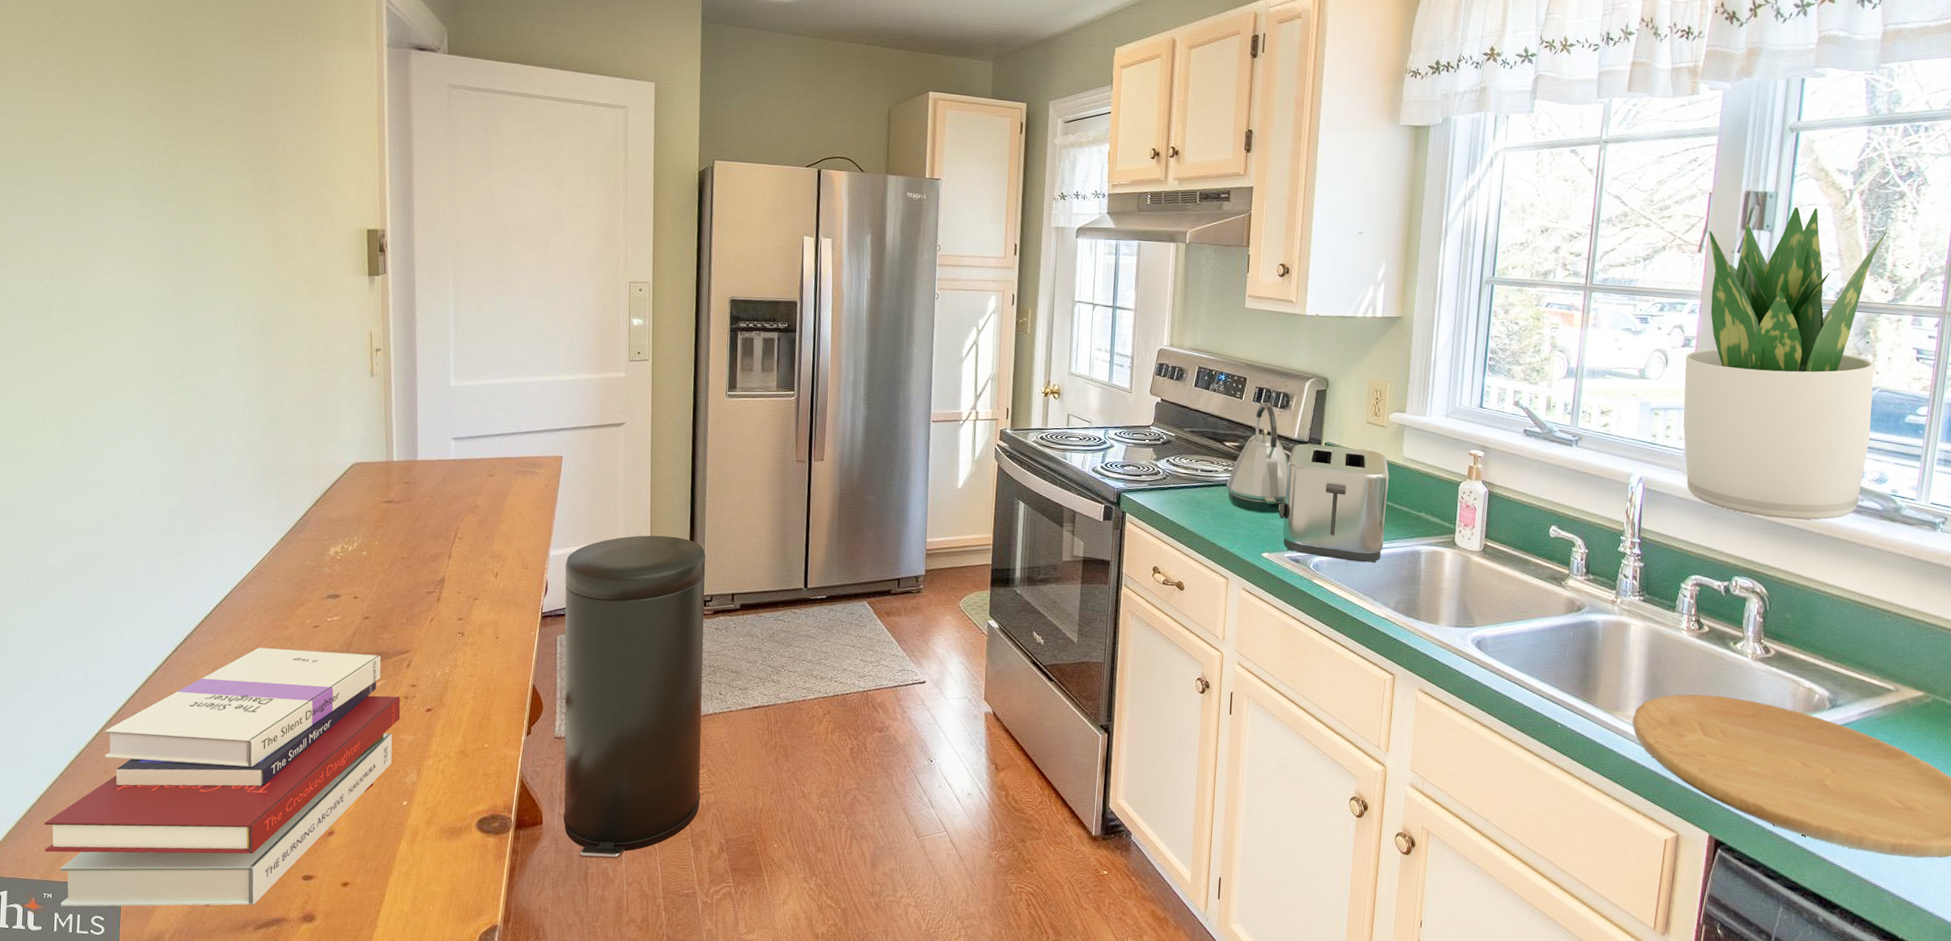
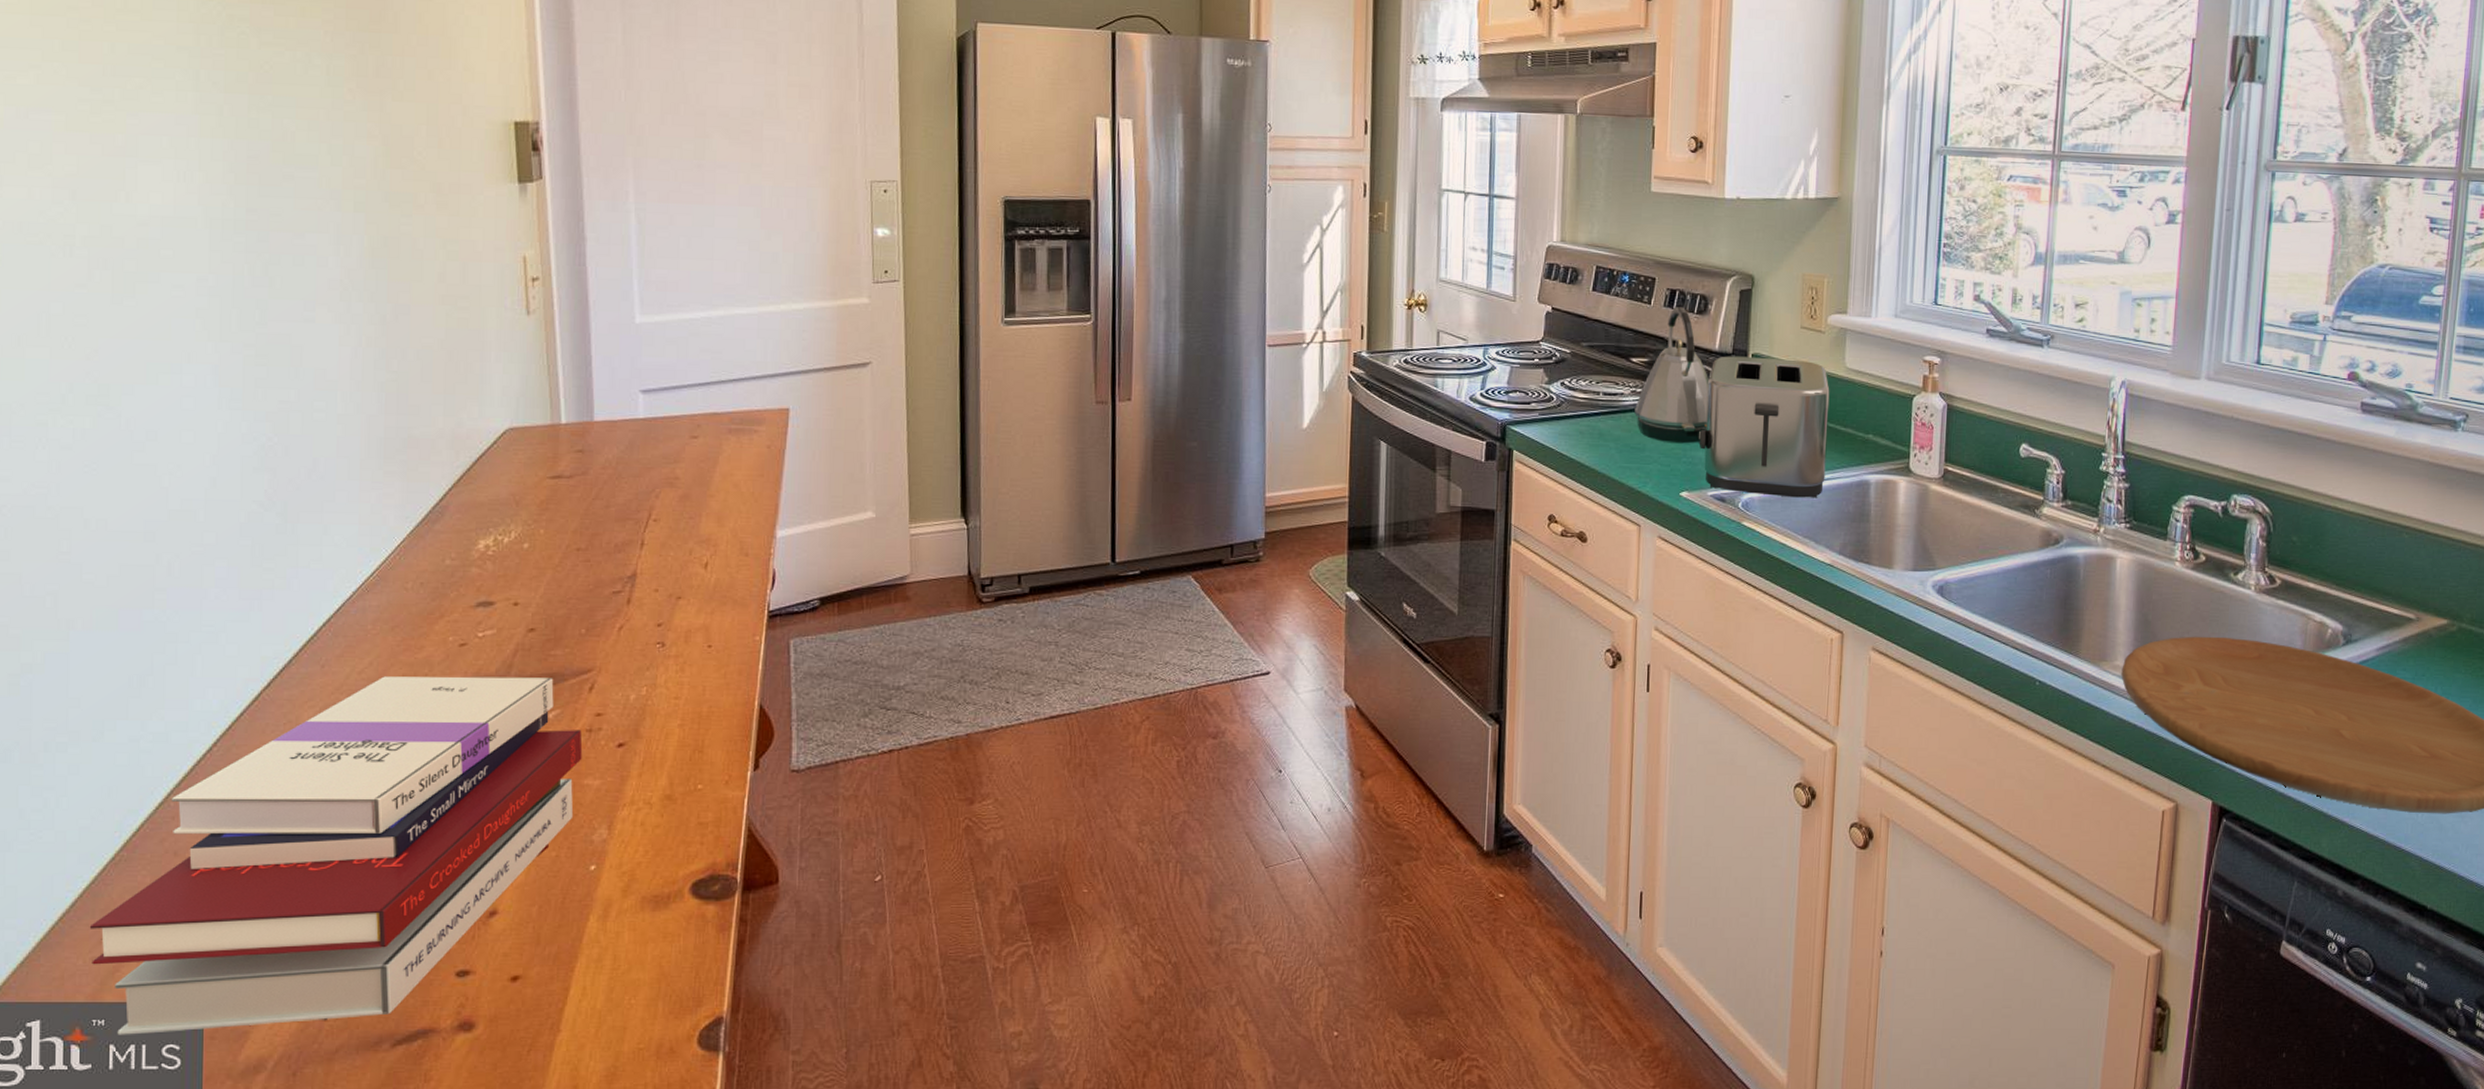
pedal bin: present [563,535,706,859] -> none [797,504,986,922]
planter: present [1683,207,1887,520] -> none [2169,54,2394,424]

